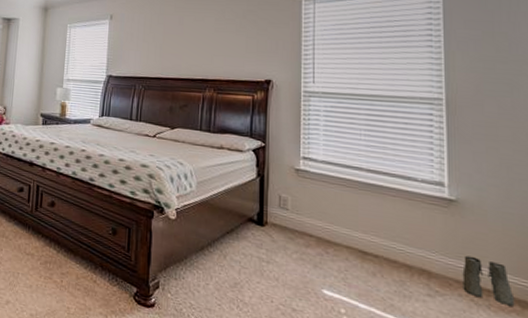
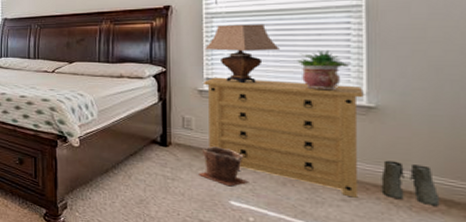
plant pot: none [293,229,341,274] -> present [199,146,249,187]
dresser: none [300,156,445,293] -> present [204,77,364,198]
table lamp: none [302,104,370,166] -> present [205,24,280,84]
potted plant: none [386,139,432,180] -> present [297,50,349,91]

